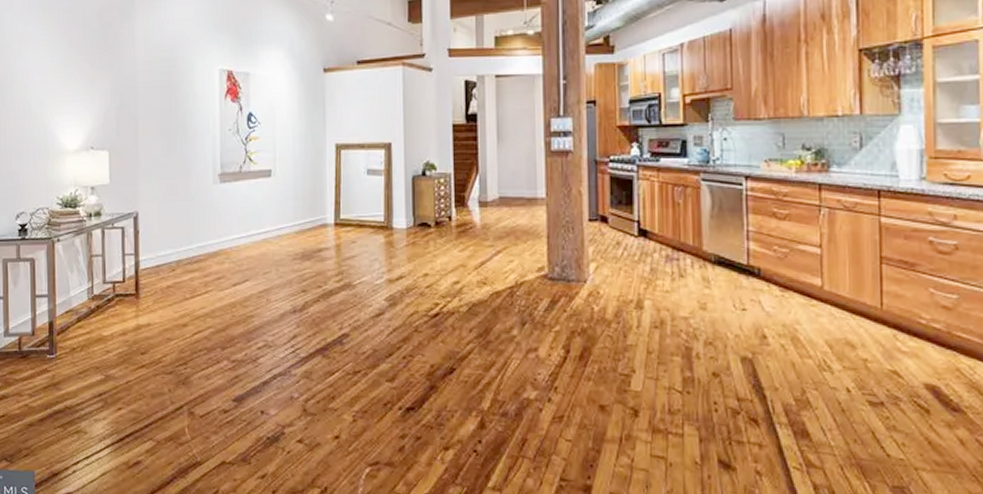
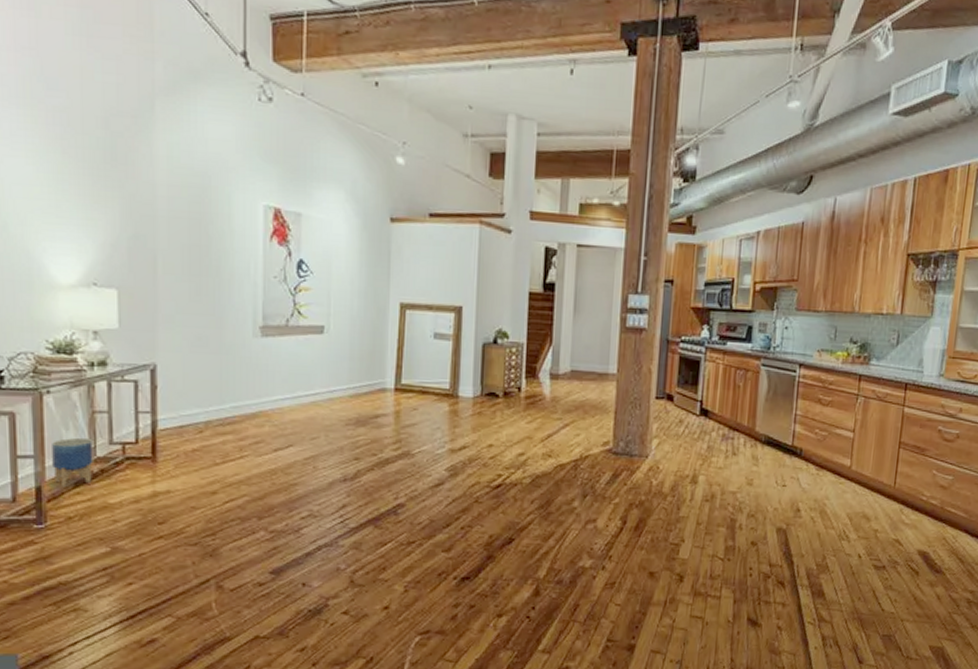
planter: none [61,278,91,322] -> present [52,437,93,488]

